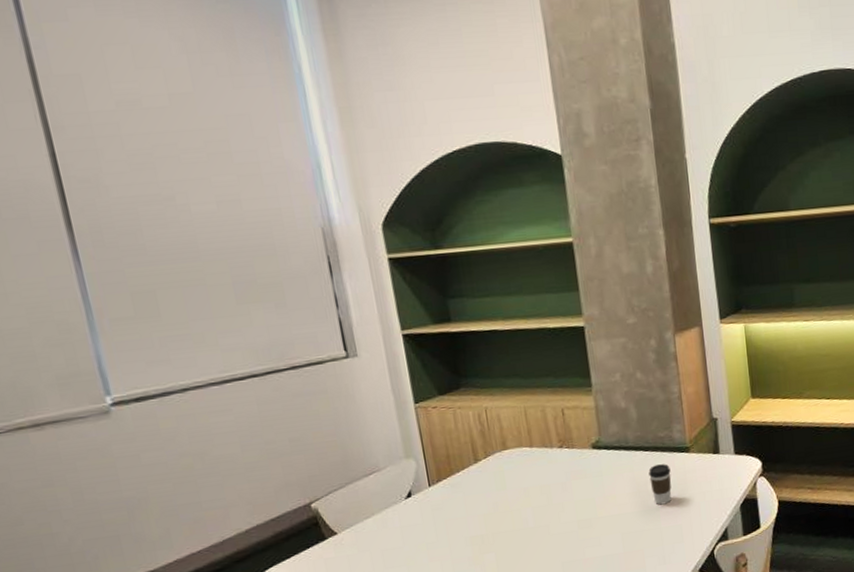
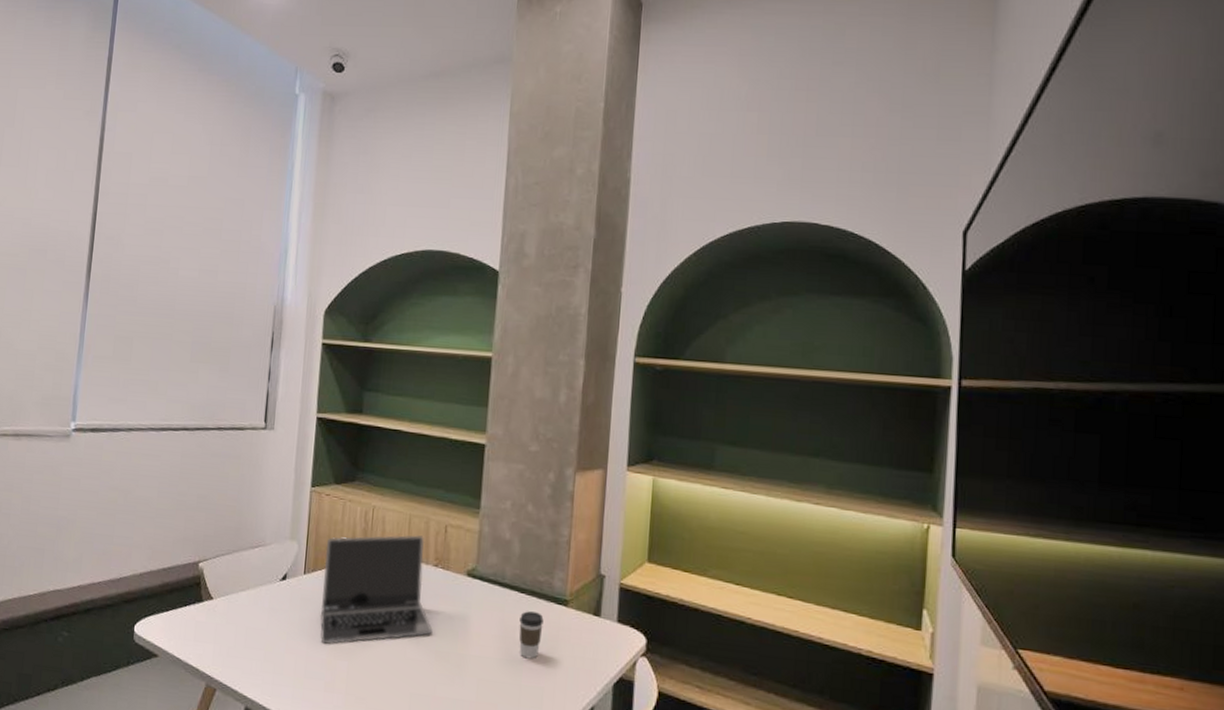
laptop: none [444,423,571,545] -> present [320,535,433,645]

